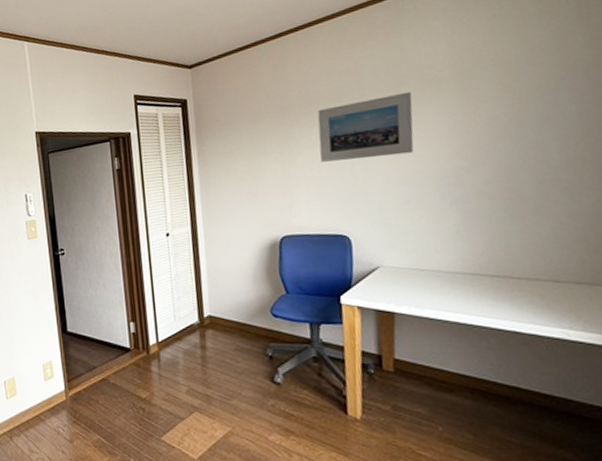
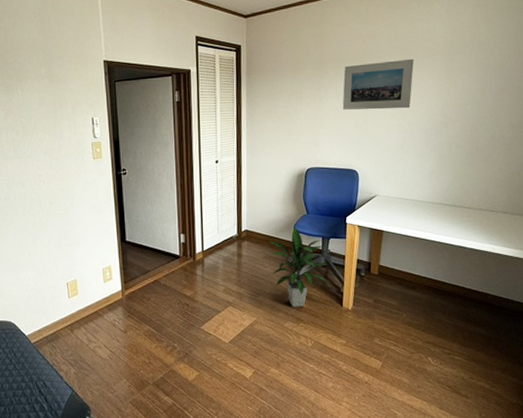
indoor plant: none [240,308,327,414] -> present [269,225,330,307]

